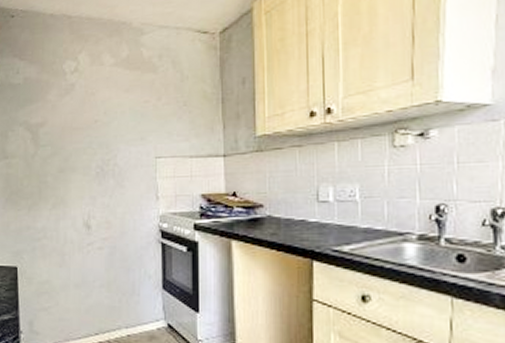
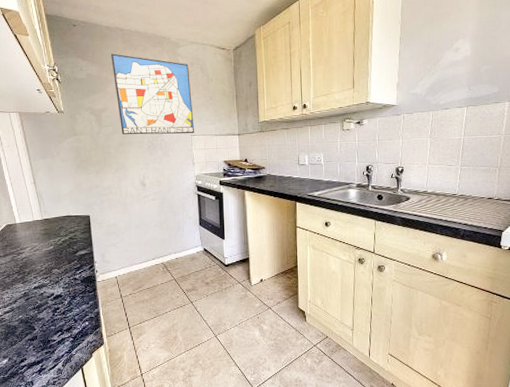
wall art: none [55,49,160,158] -> present [111,53,194,135]

